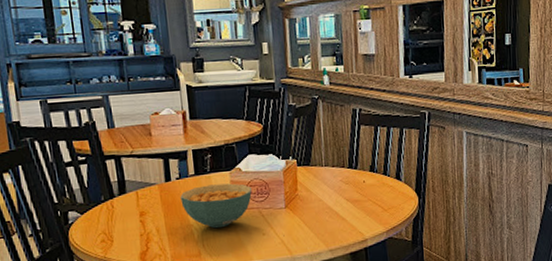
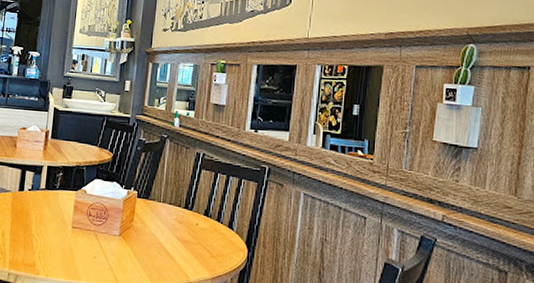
cereal bowl: present [180,183,252,229] -> none [28,200,92,244]

